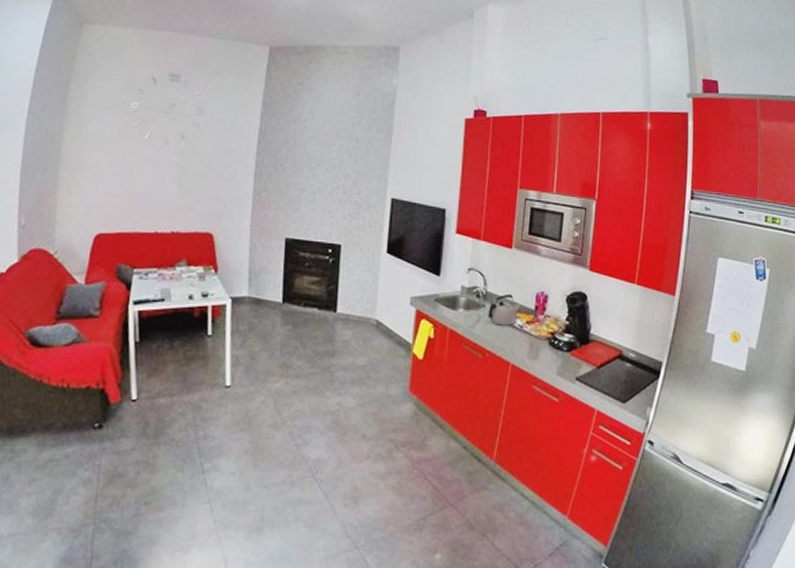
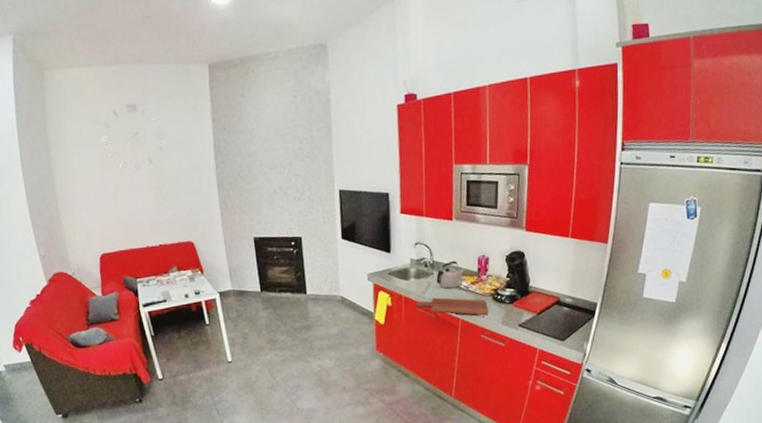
cutting board: none [462,334,543,363] -> present [416,297,488,316]

